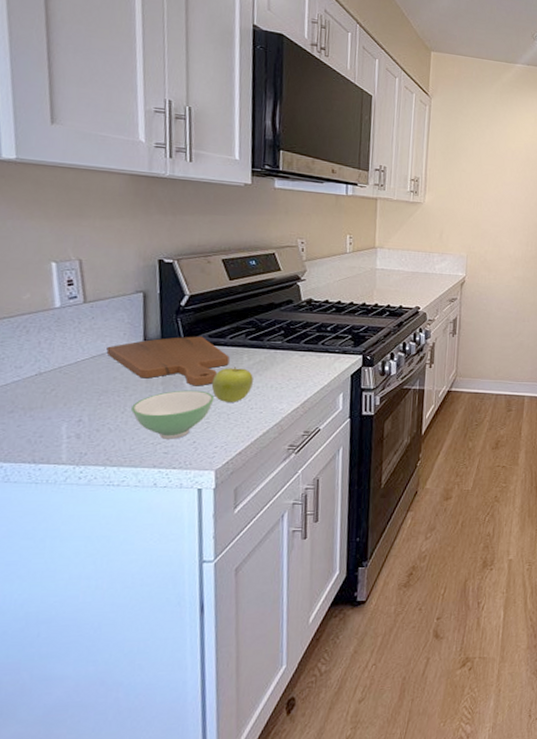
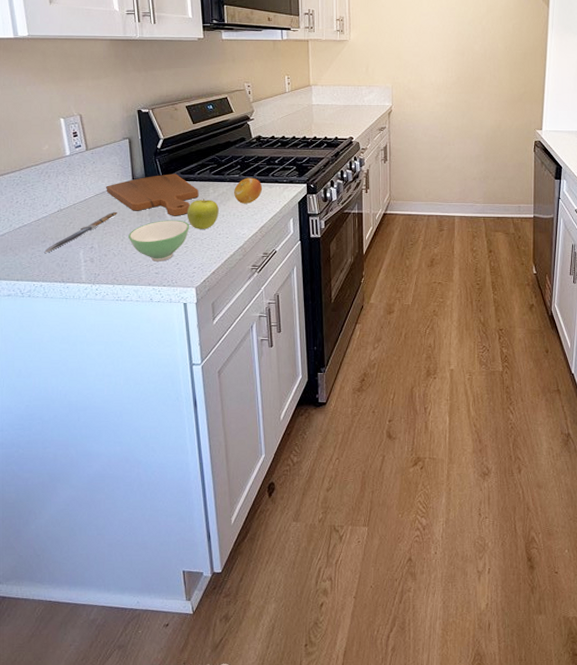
knife: none [11,378,119,426] -> present [44,211,117,253]
fruit: none [274,345,310,375] -> present [234,177,263,204]

